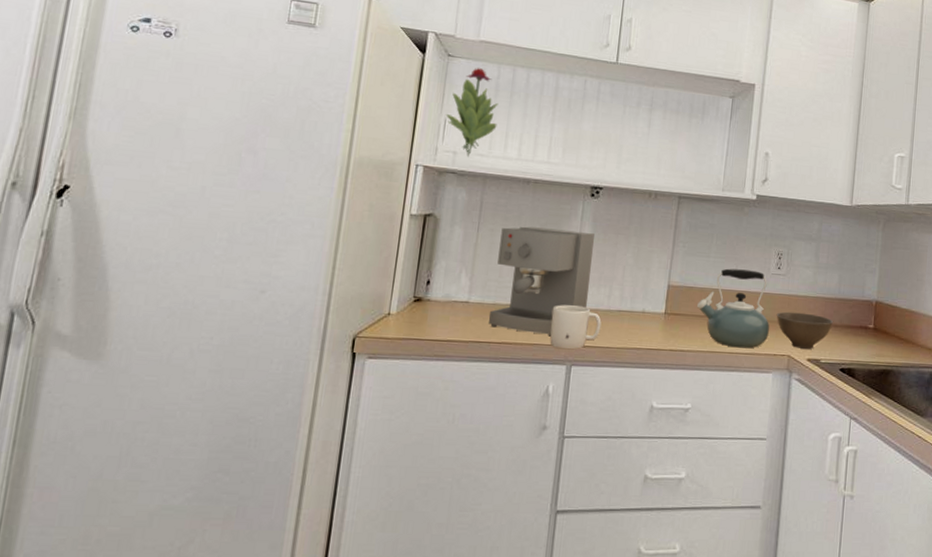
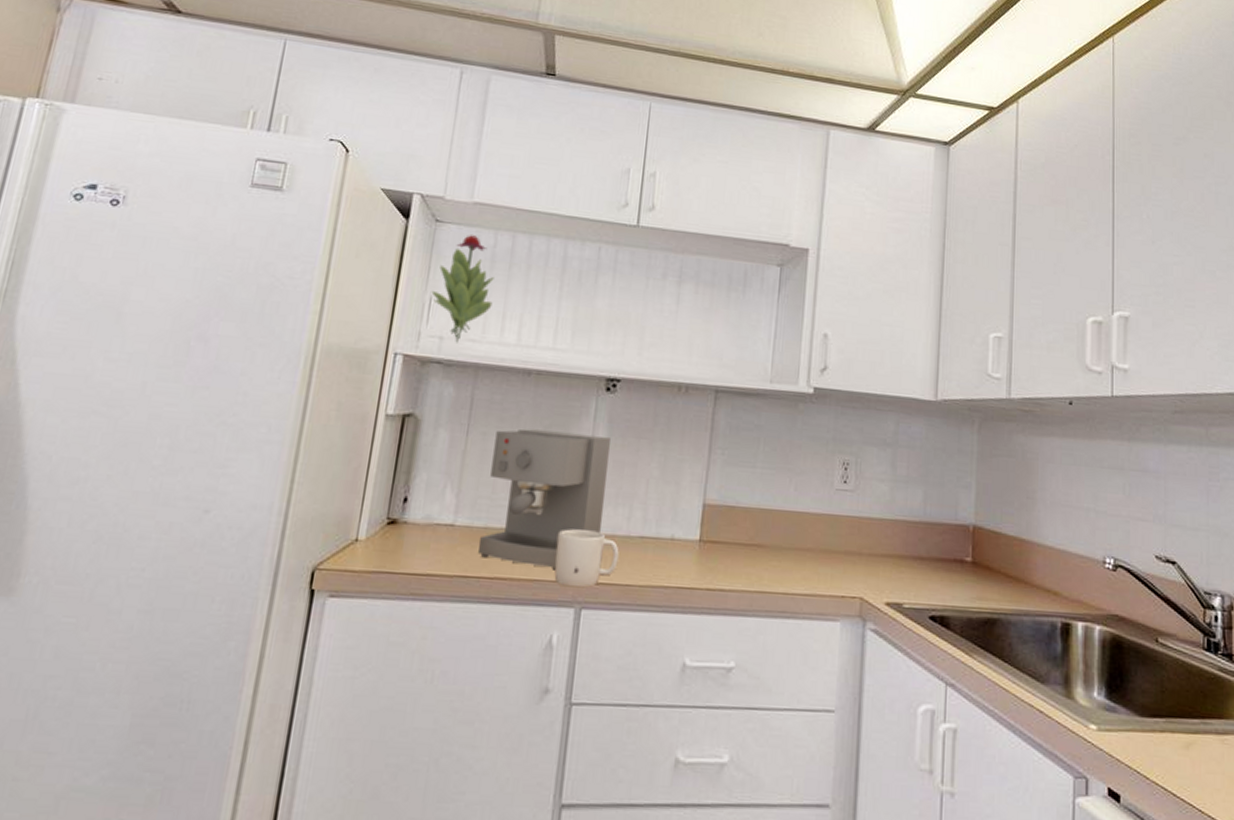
kettle: present [696,268,770,349] -> none [739,482,836,588]
bowl: present [776,311,834,349] -> none [843,539,919,589]

